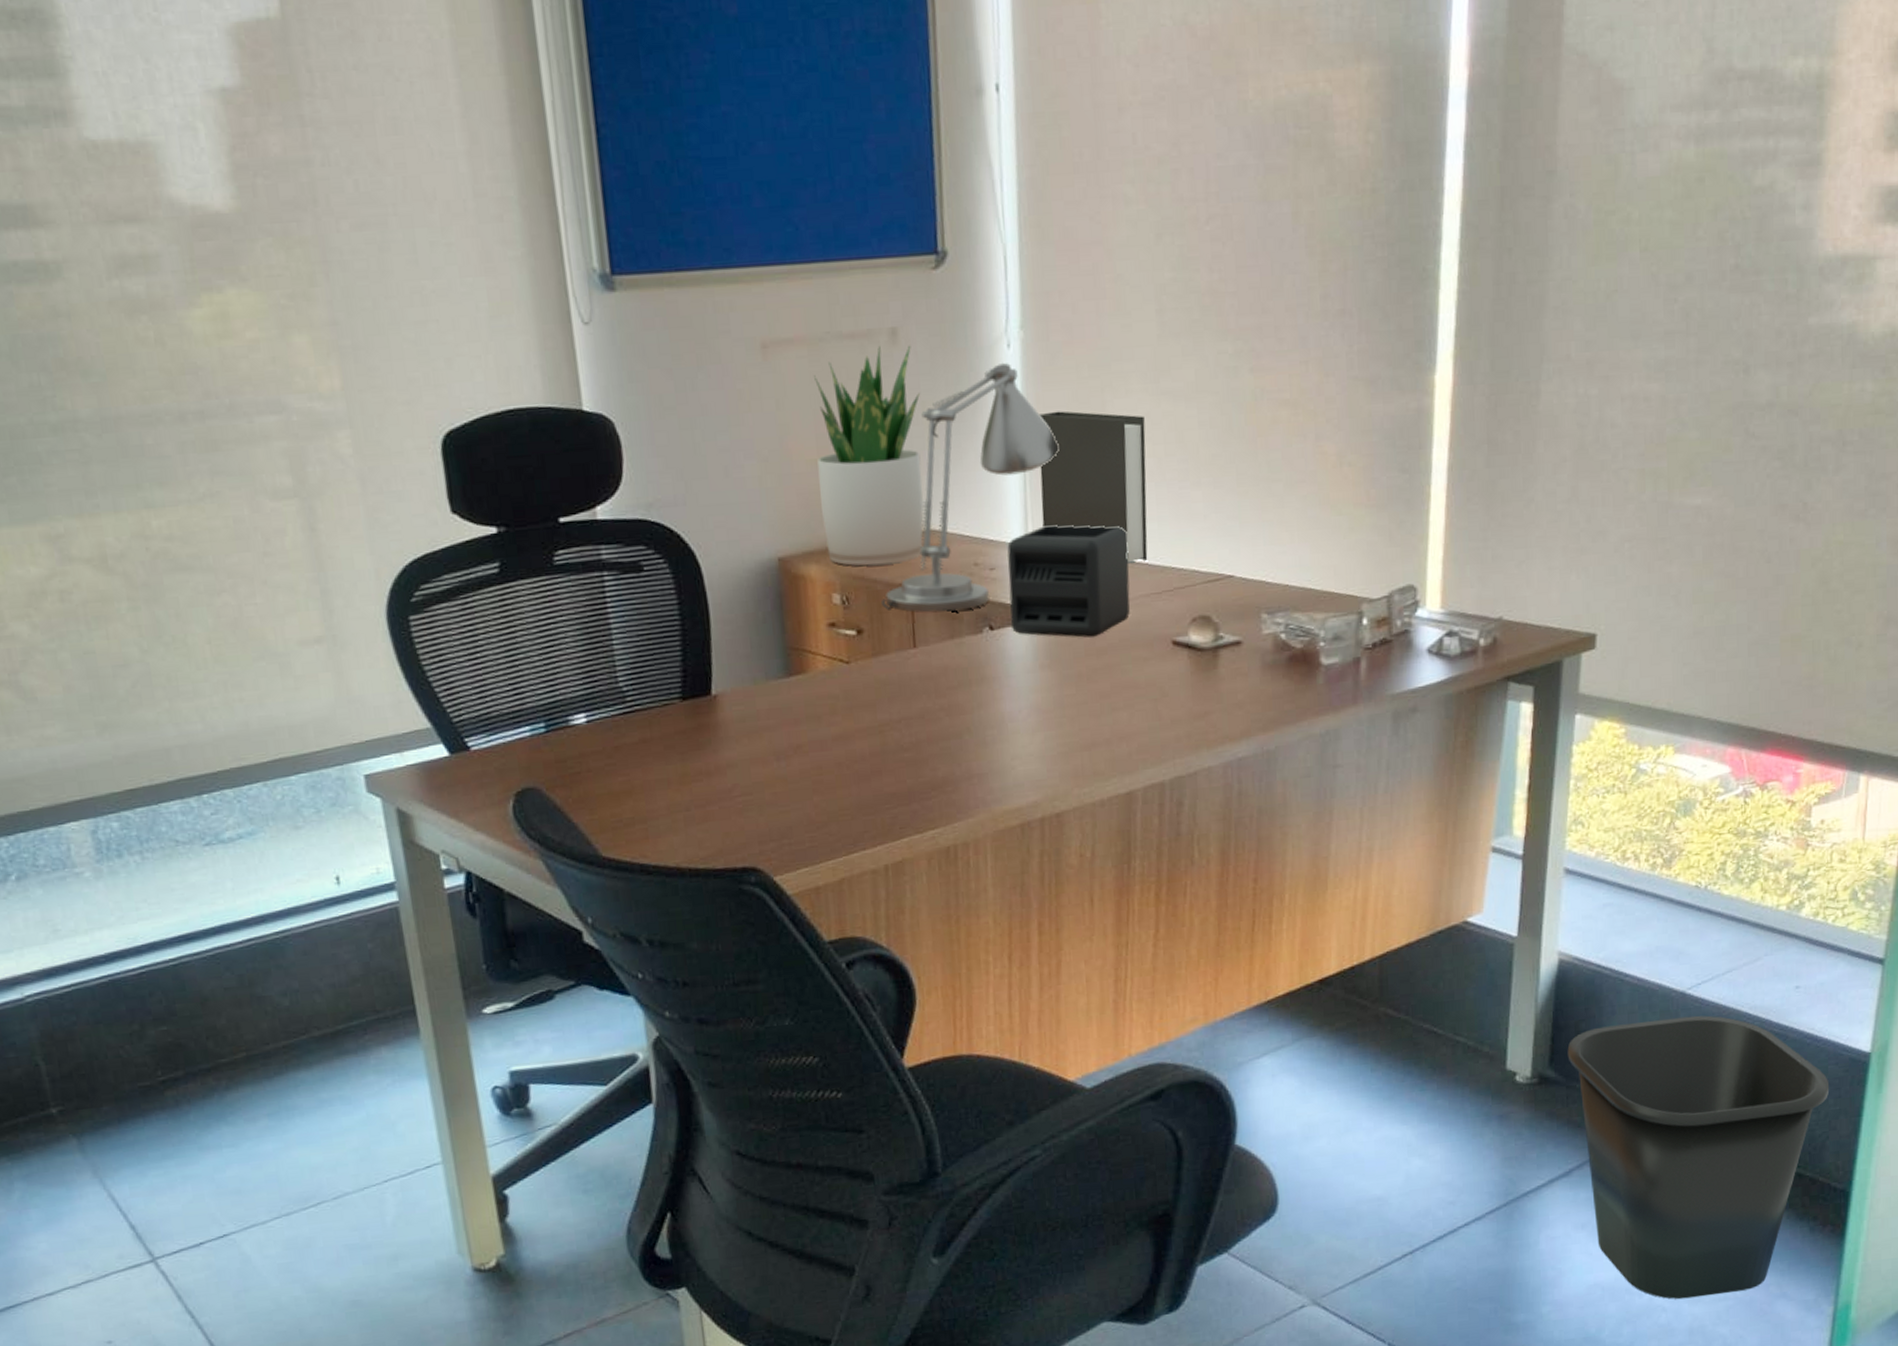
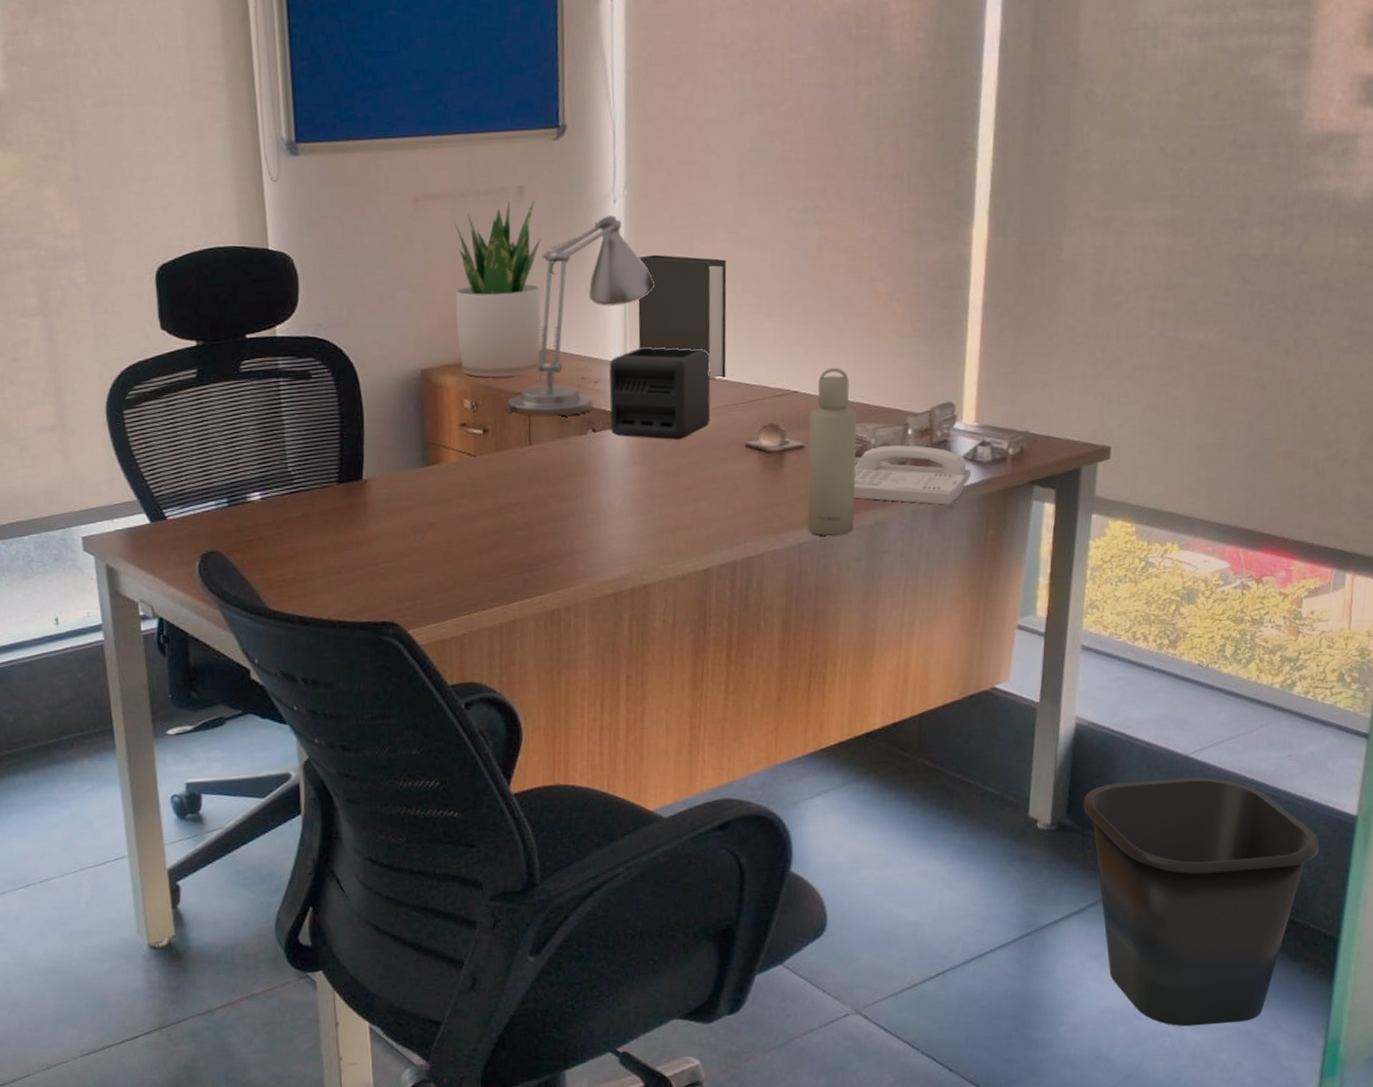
bottle: none [1246,545,1303,750] -> present [807,367,857,537]
telephone: none [1300,637,1437,708] -> present [853,445,972,505]

